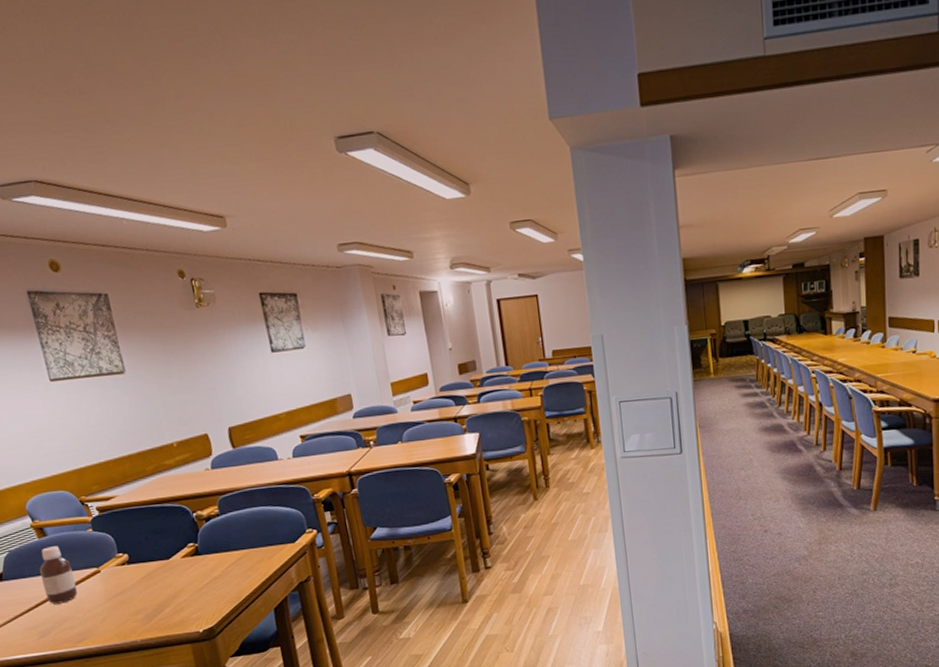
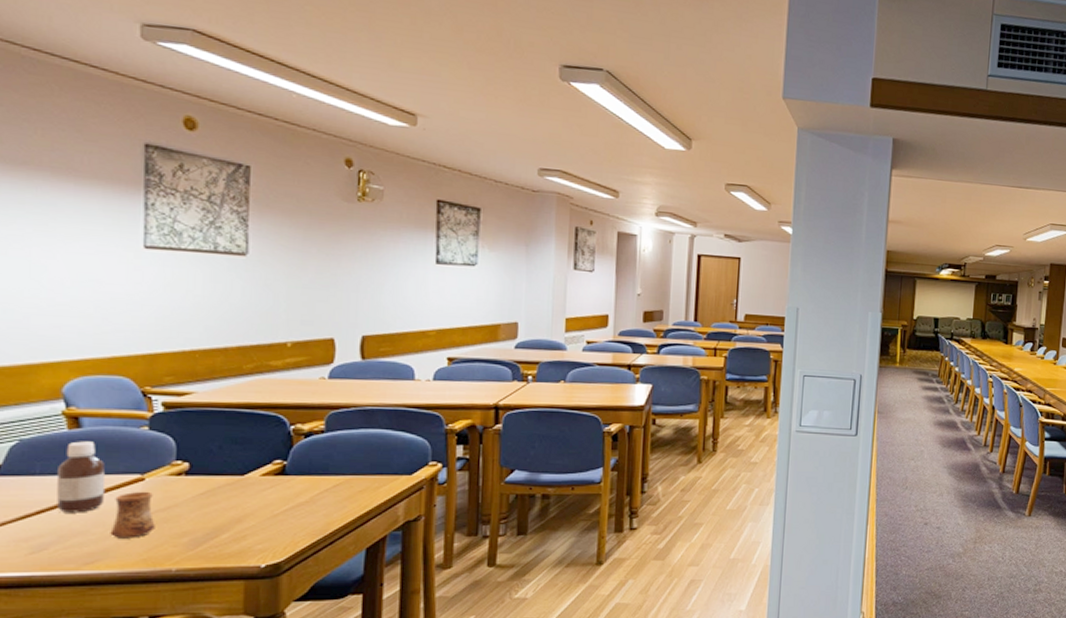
cup: none [84,580,118,620] -> present [110,491,155,539]

